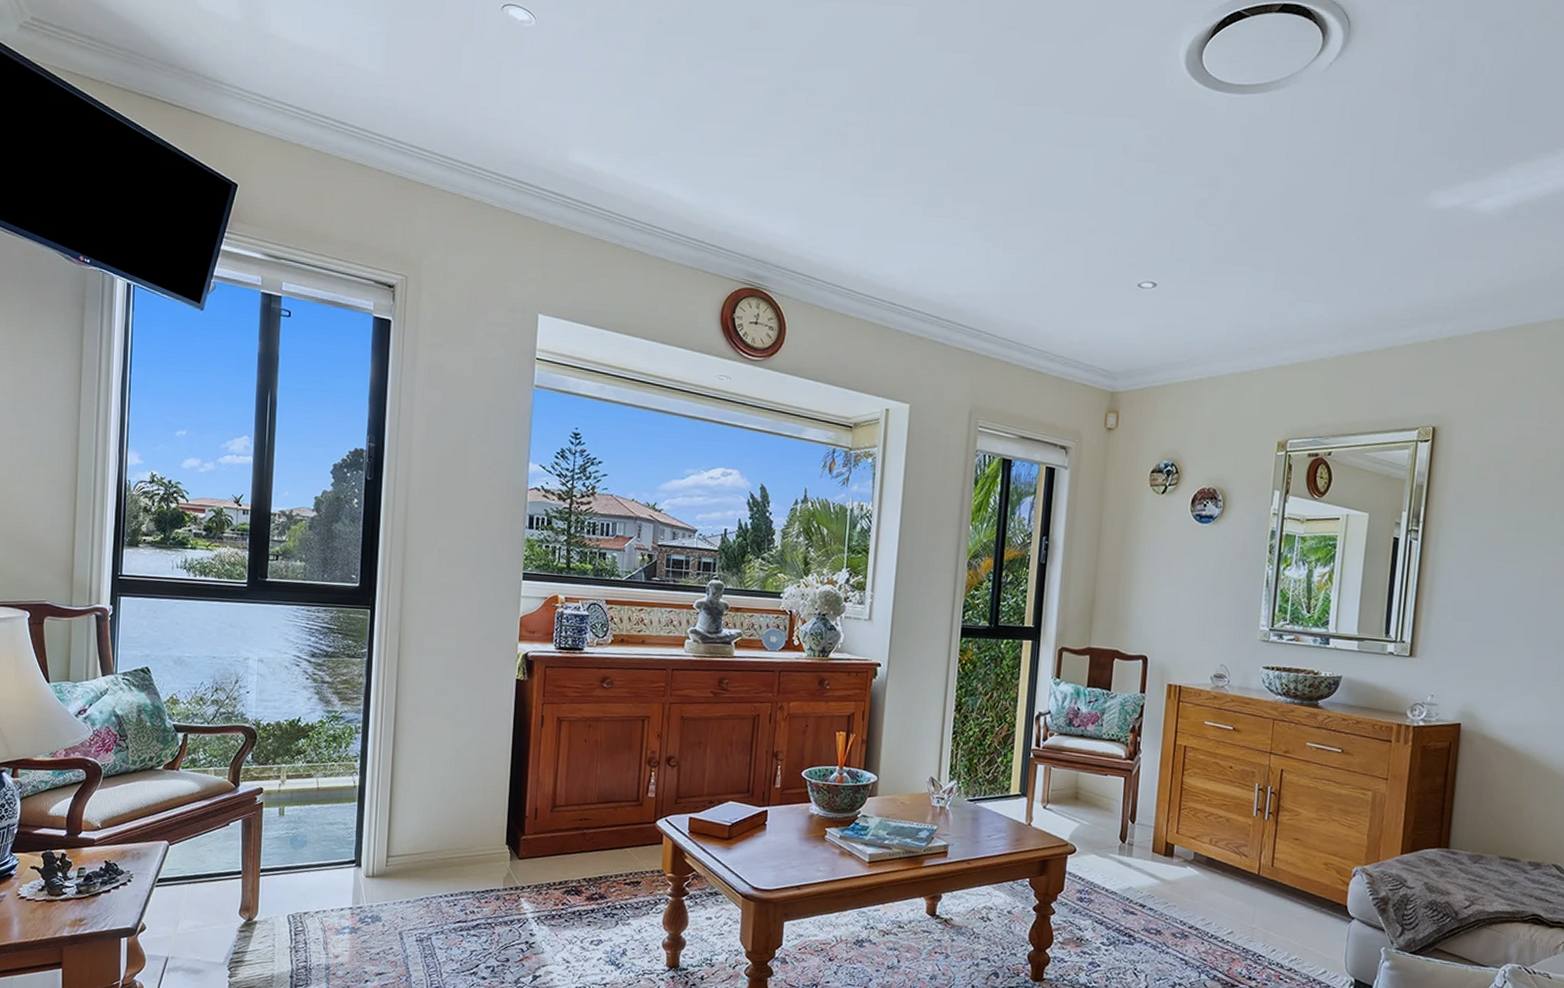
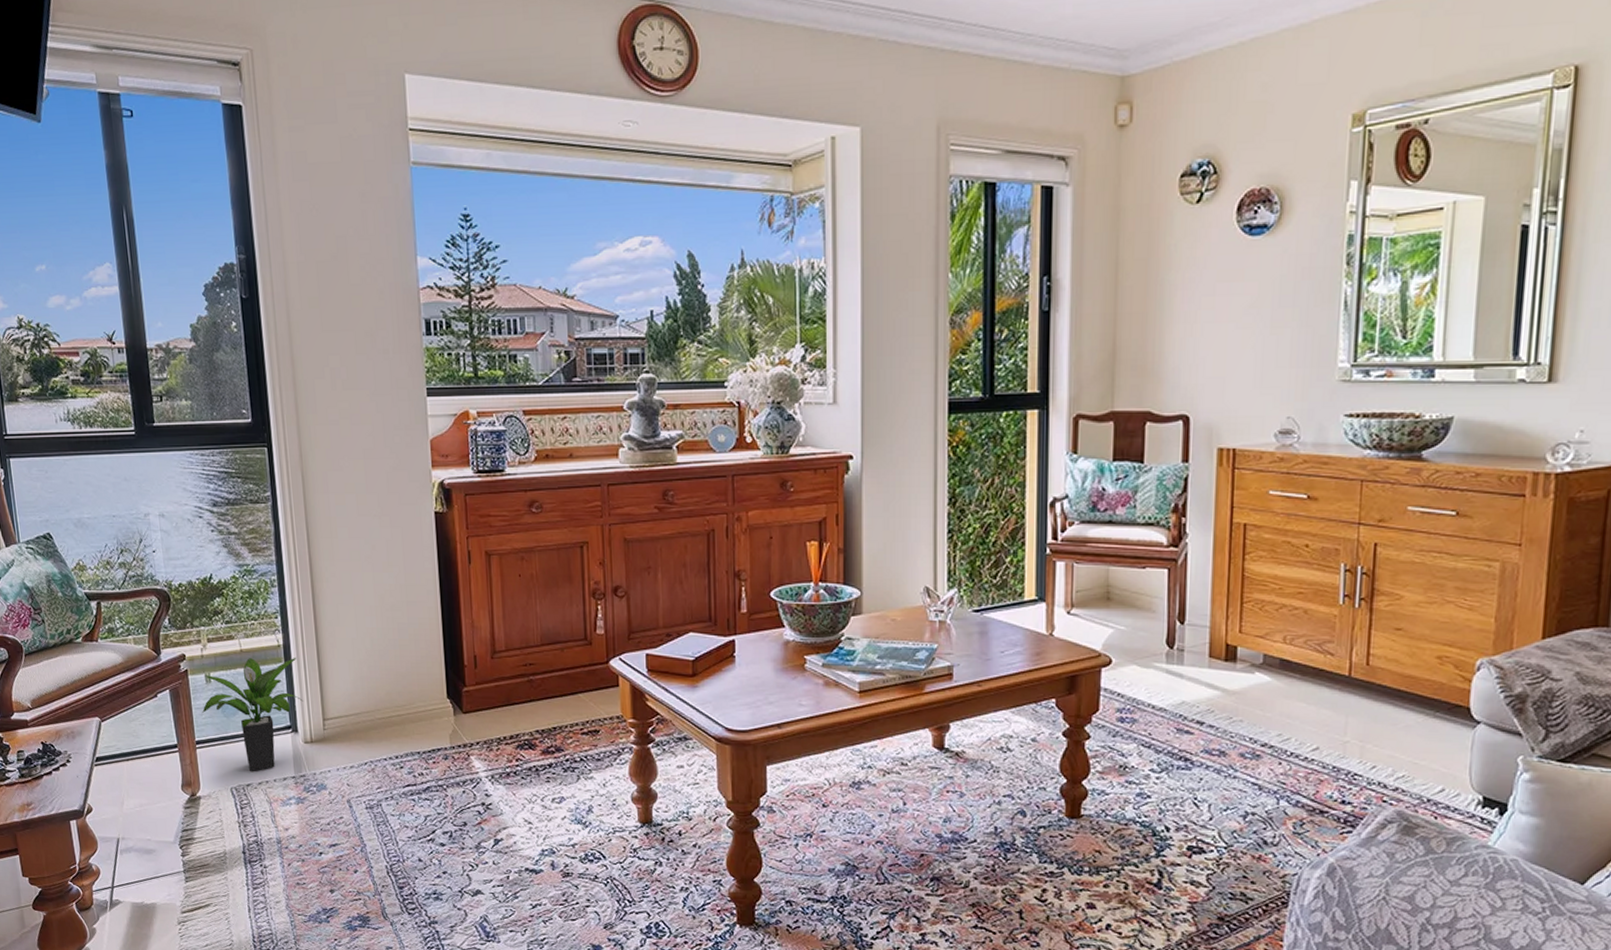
potted plant: none [270,796,370,901] -> present [201,657,303,771]

